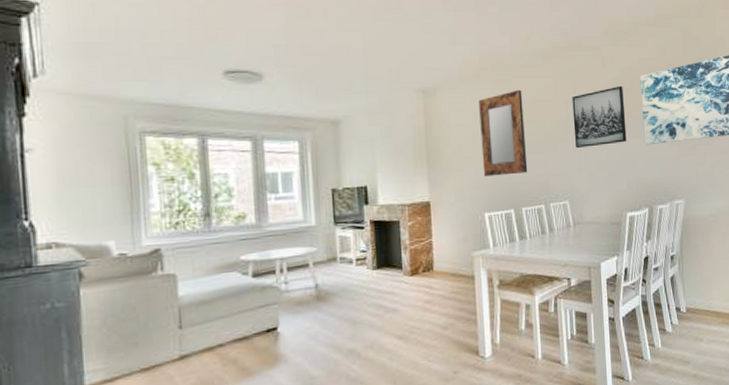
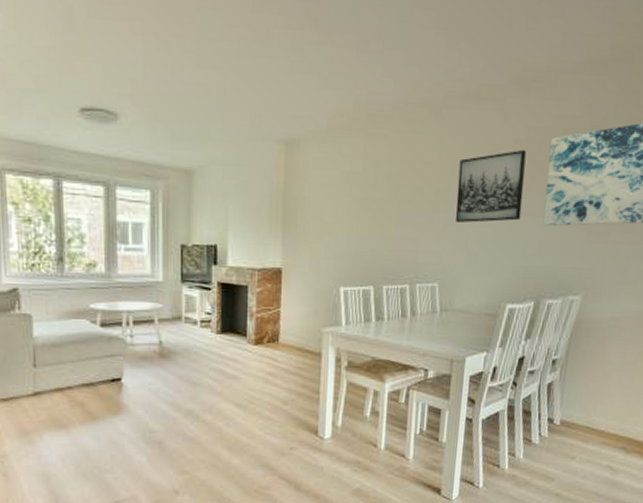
home mirror: present [479,89,528,177] -> none [343,147,400,247]

